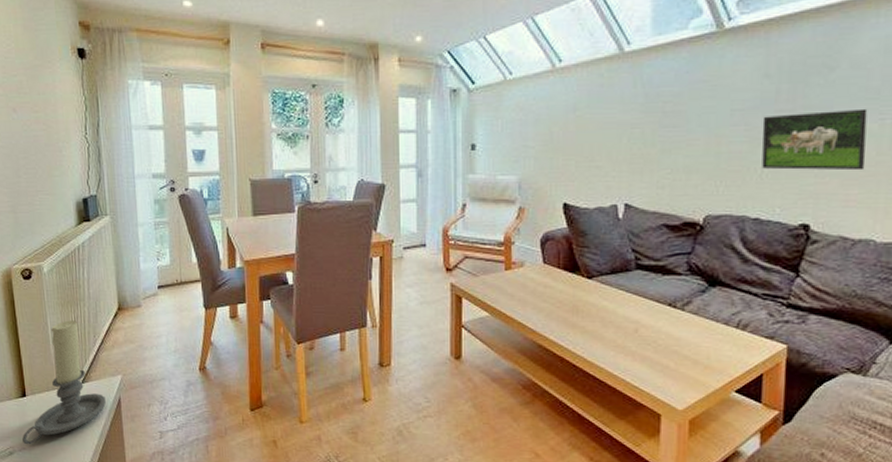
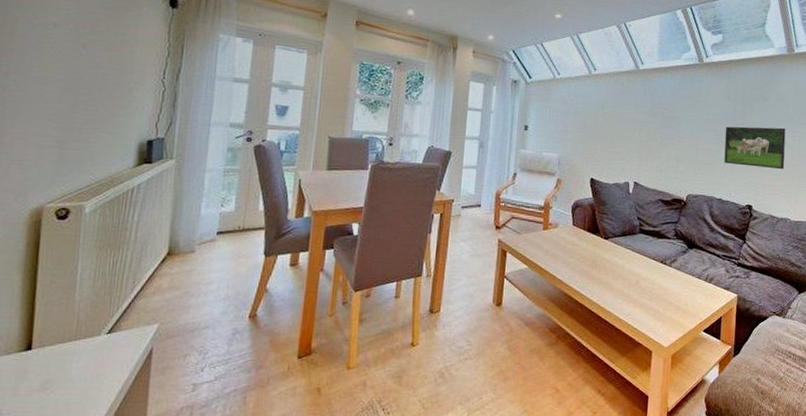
candle holder: present [22,320,106,445] -> none [15,265,134,407]

